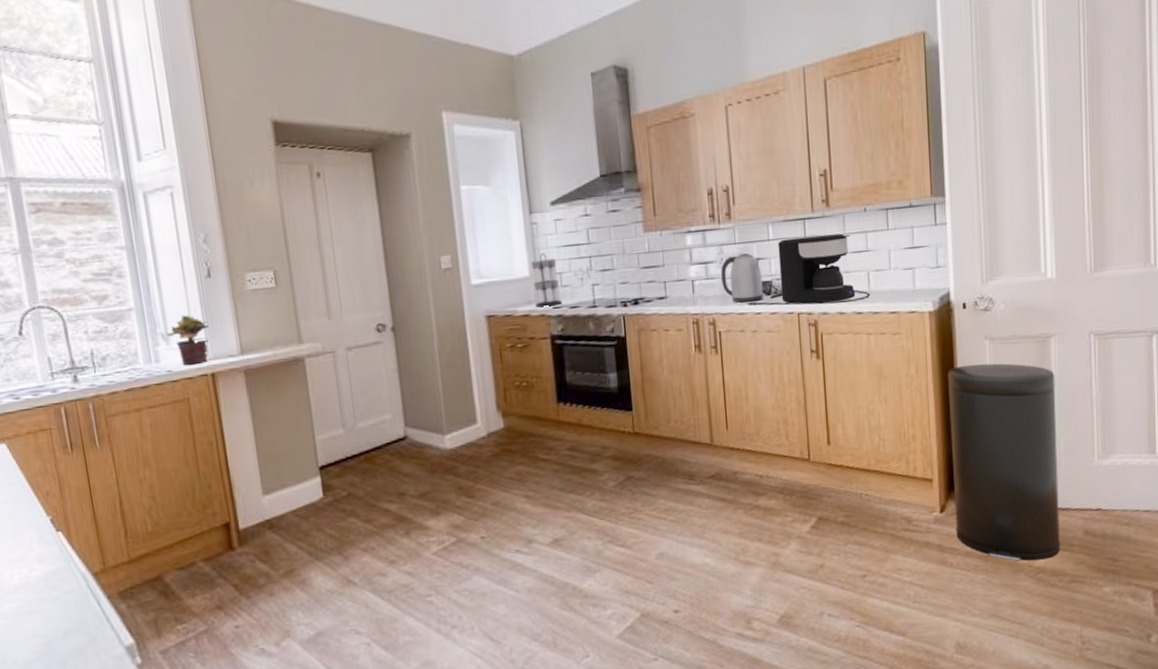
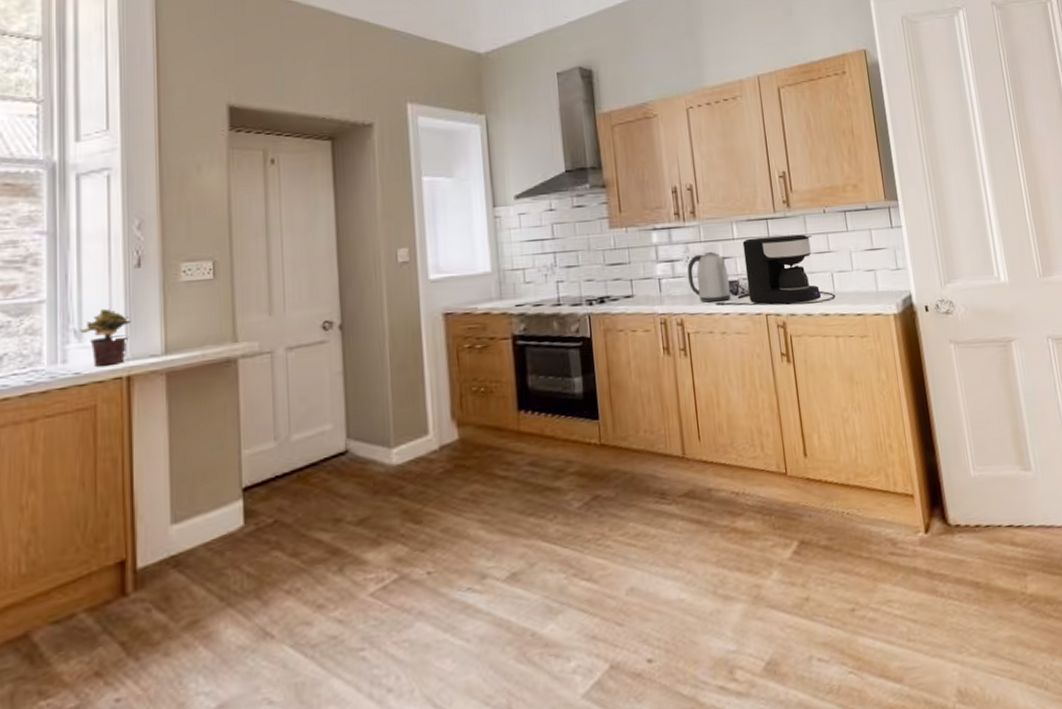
spice rack: present [531,253,563,308] -> none [493,247,526,305]
pedal bin: present [948,363,1061,562] -> none [918,368,1051,589]

